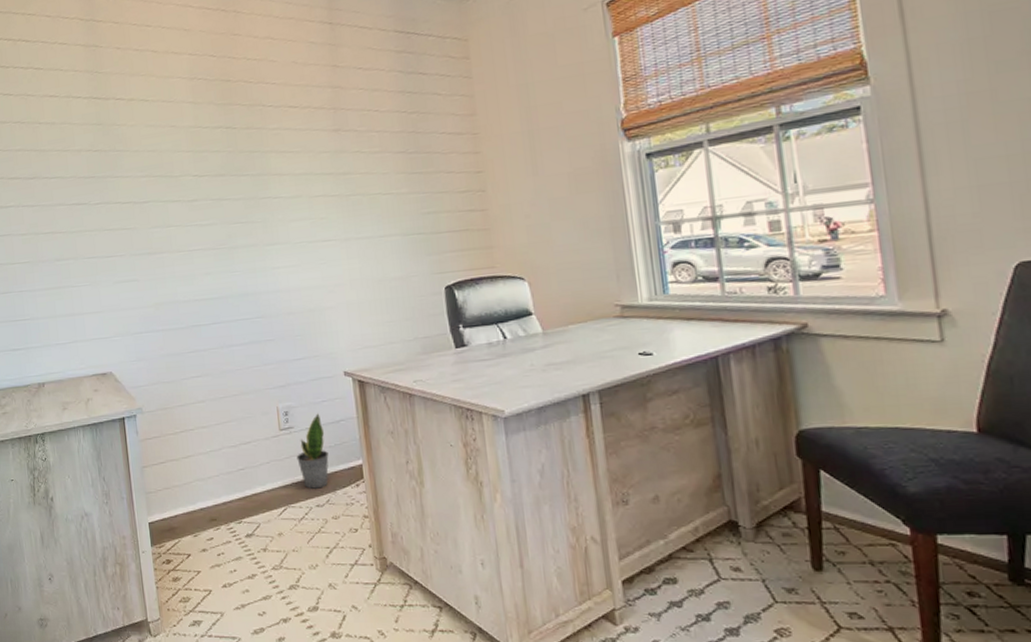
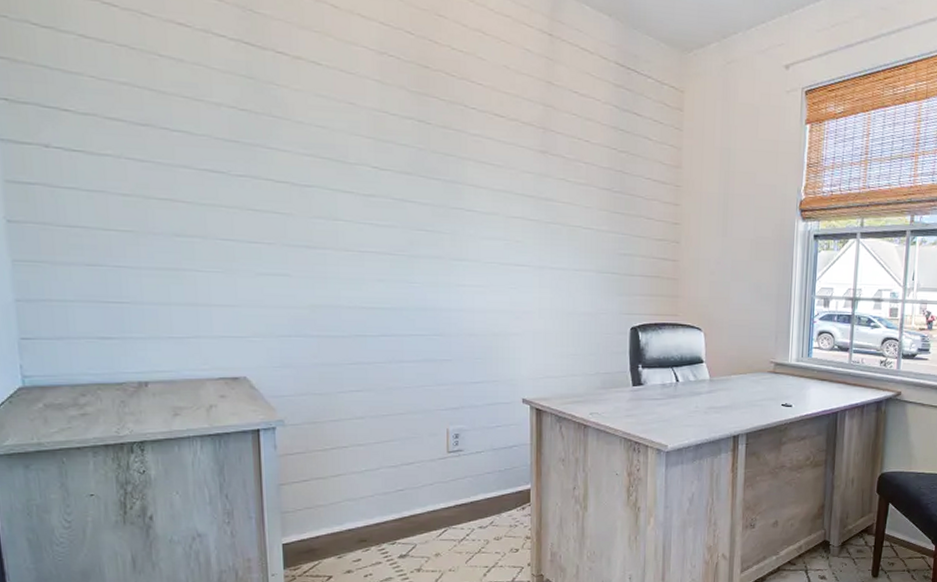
potted plant: present [296,413,329,489] -> none [463,438,497,511]

